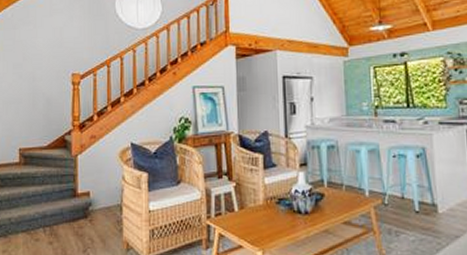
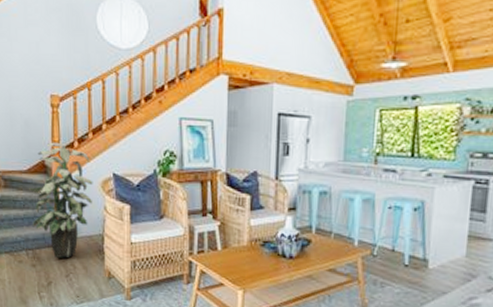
indoor plant: none [49,117,112,233] -> present [29,142,93,258]

